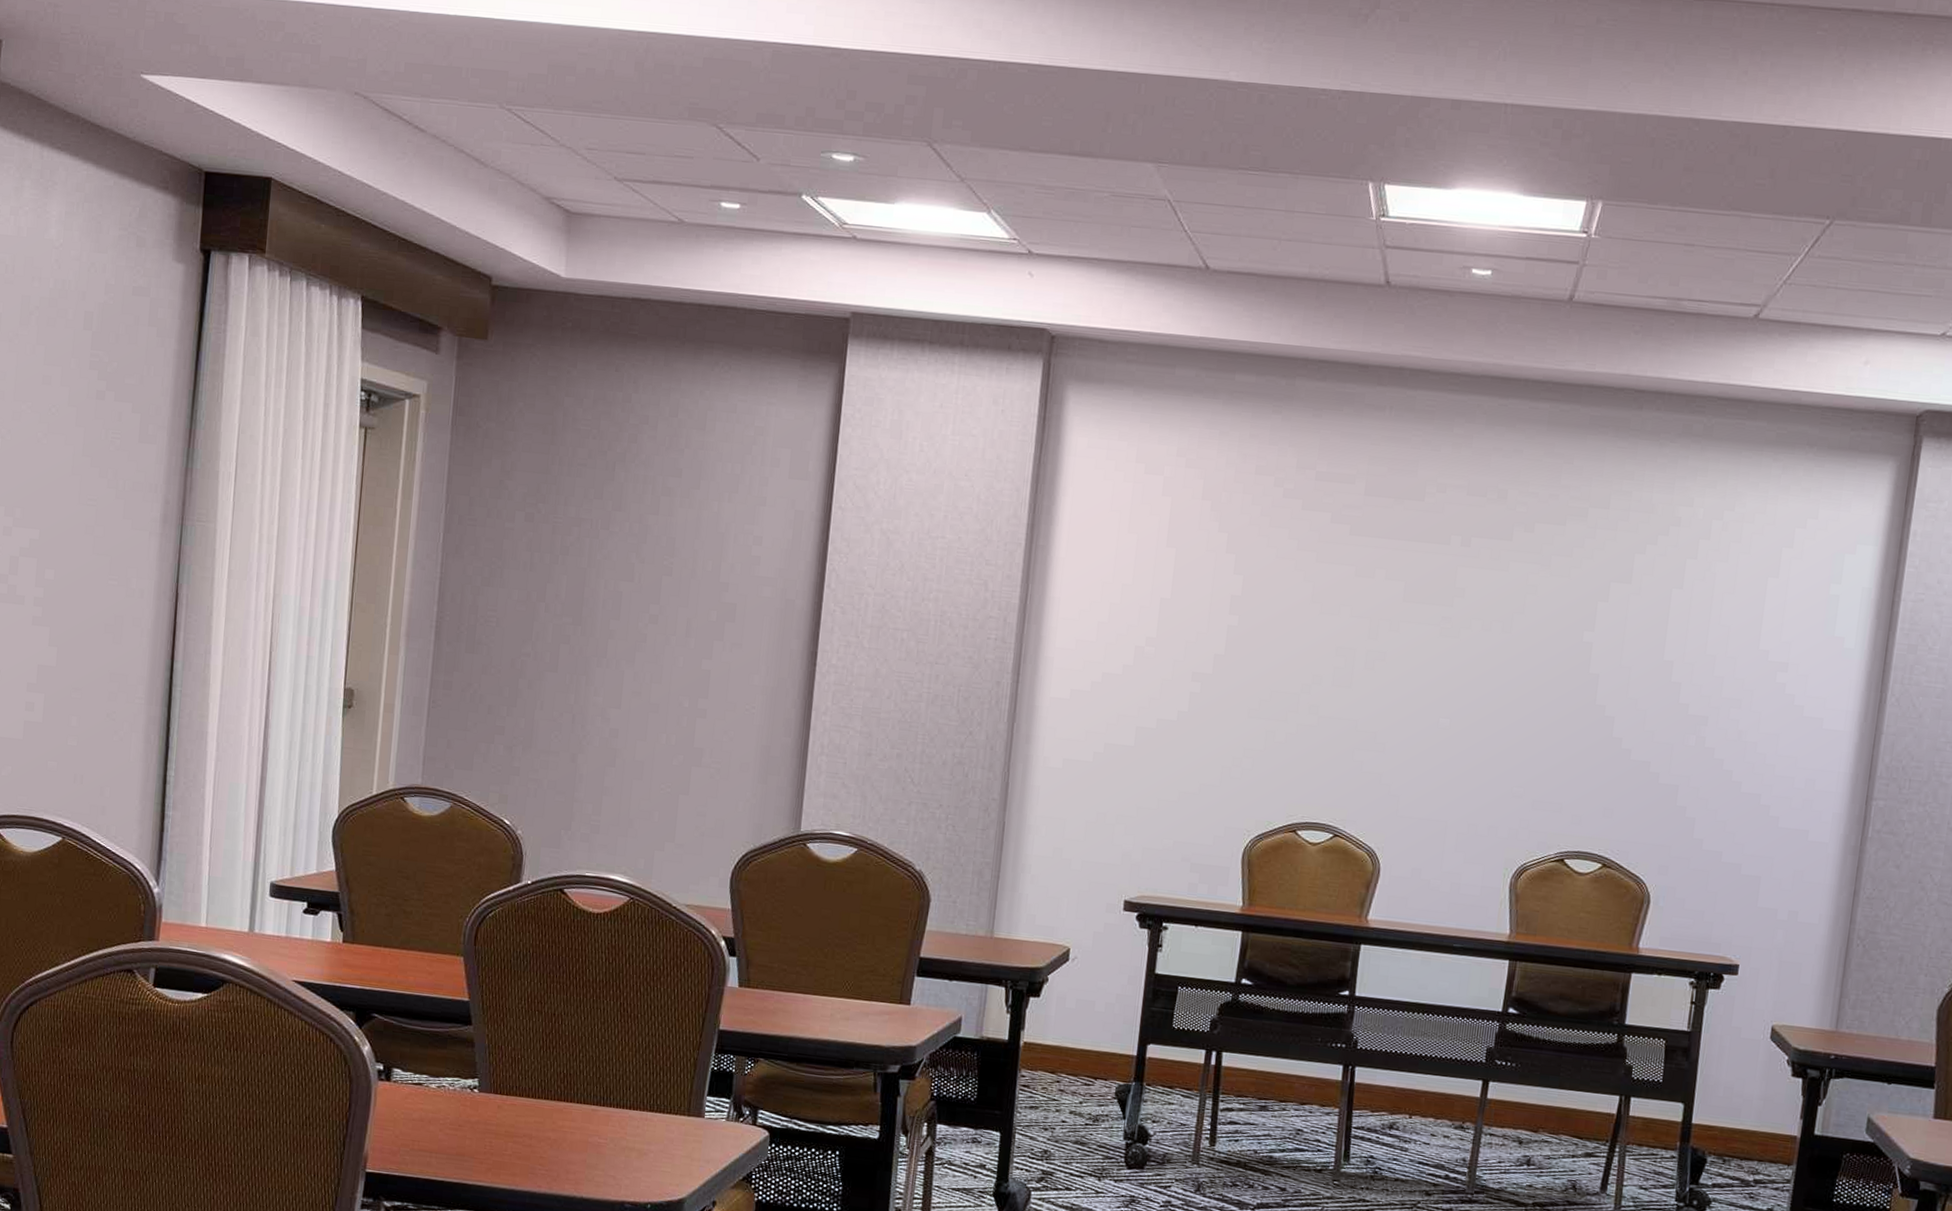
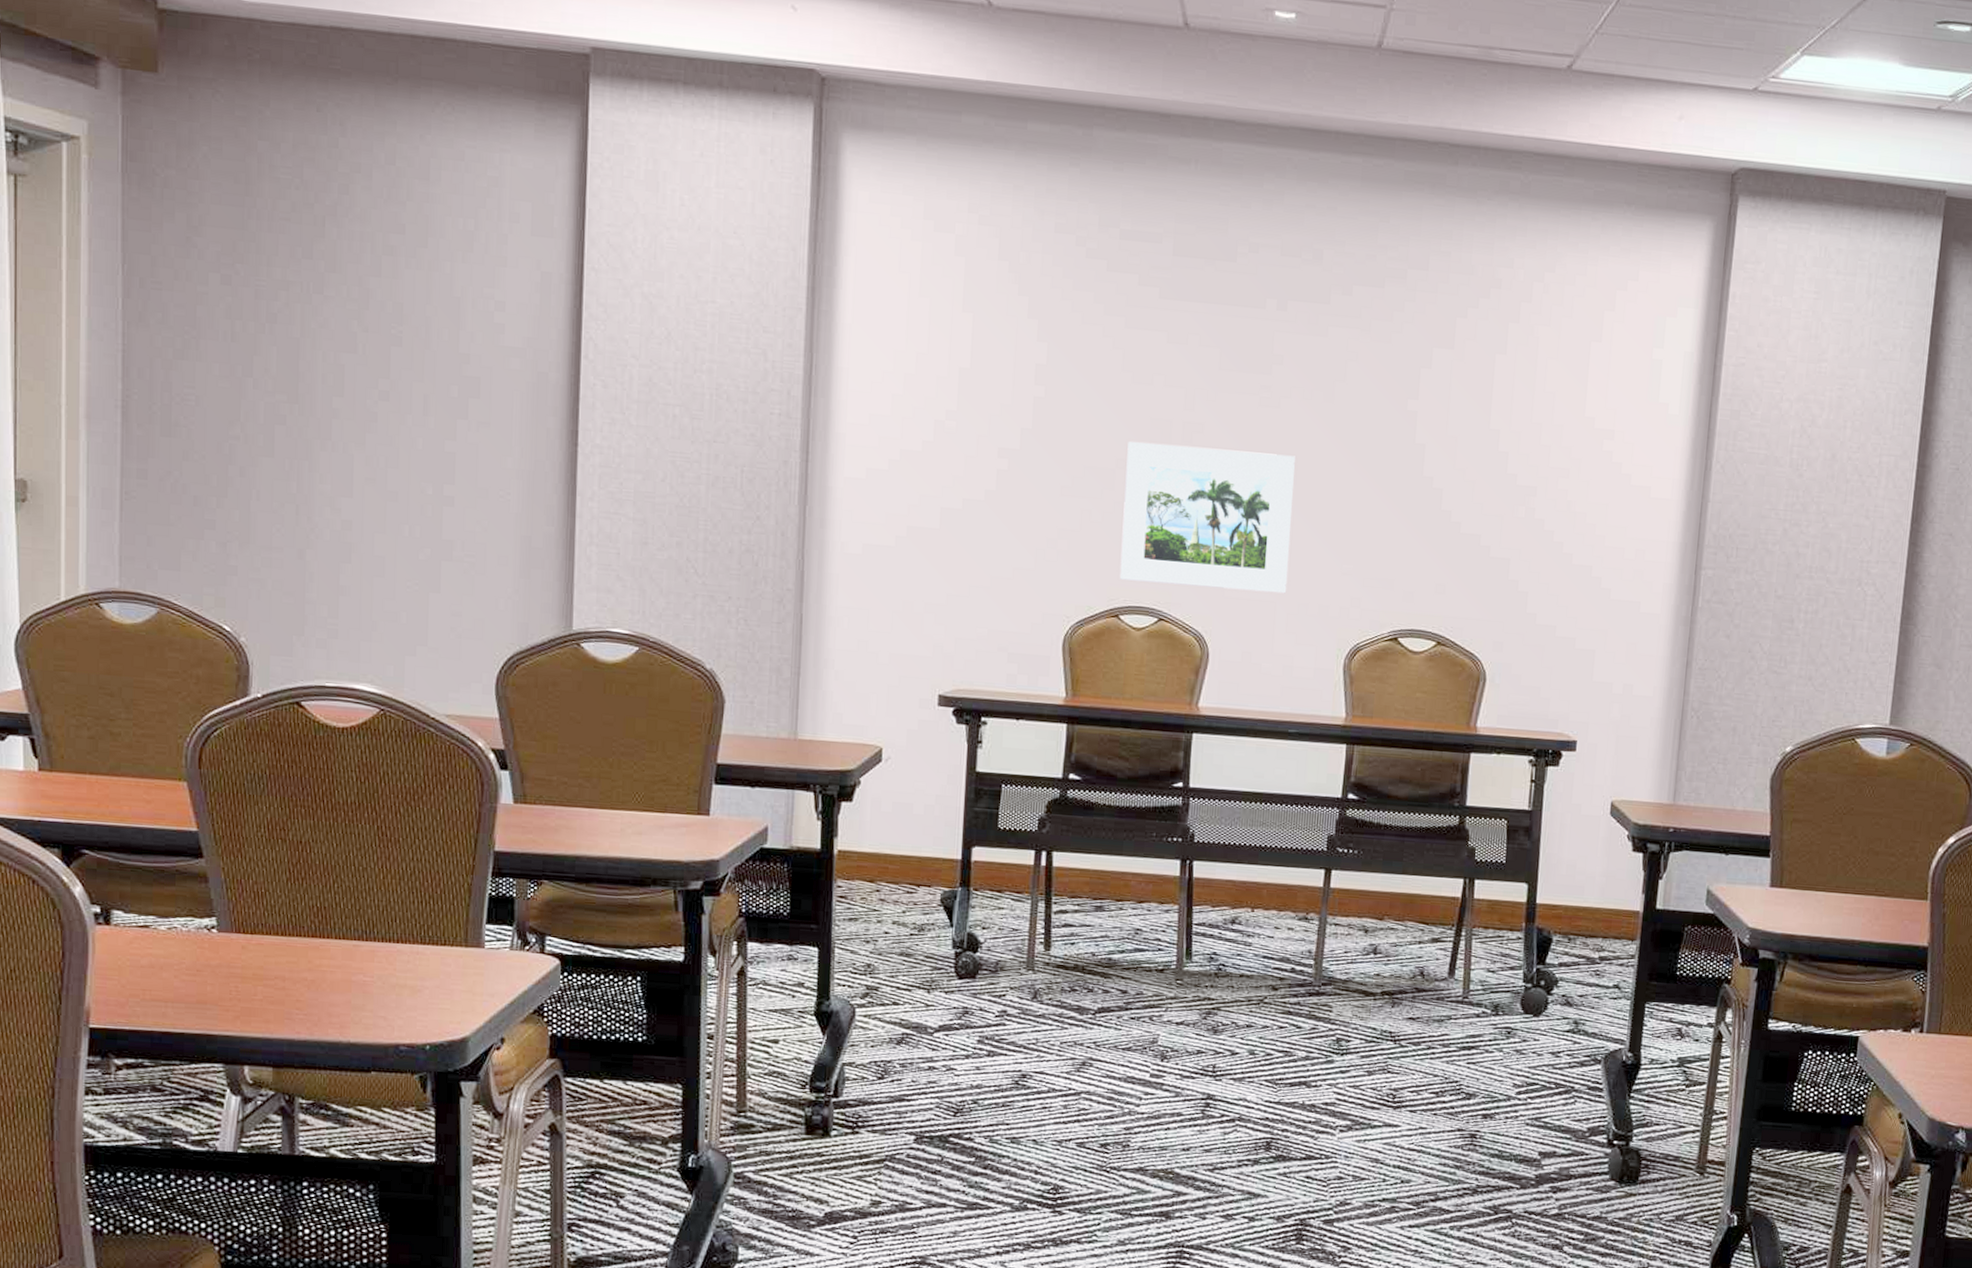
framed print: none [1299,668,1472,814] -> present [1119,441,1295,594]

